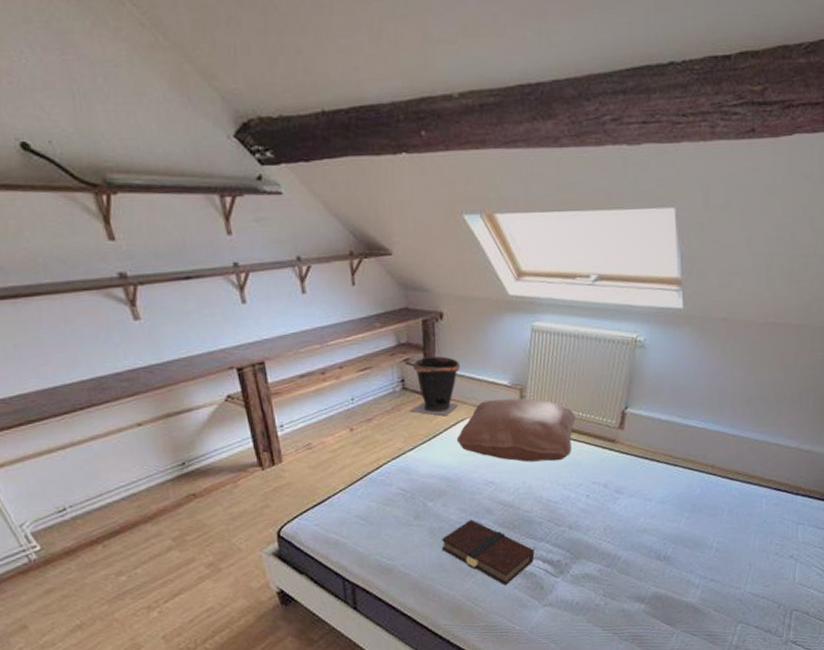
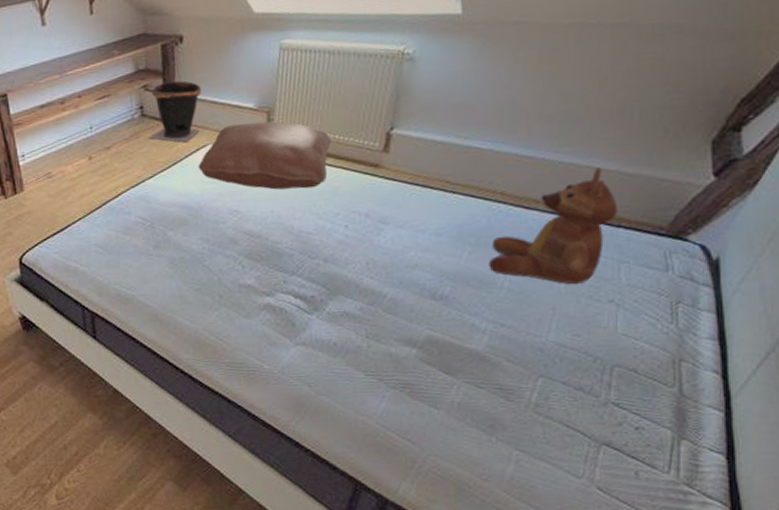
book: present [441,519,535,586] -> none [182,250,285,322]
teddy bear: none [702,445,796,544] -> present [488,167,617,285]

